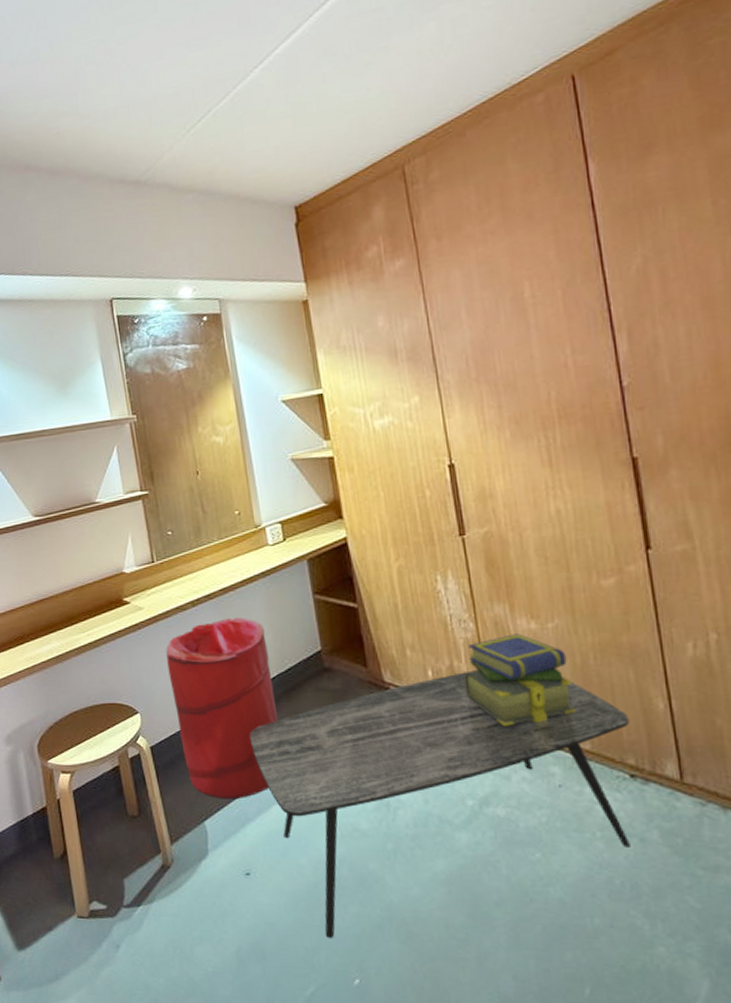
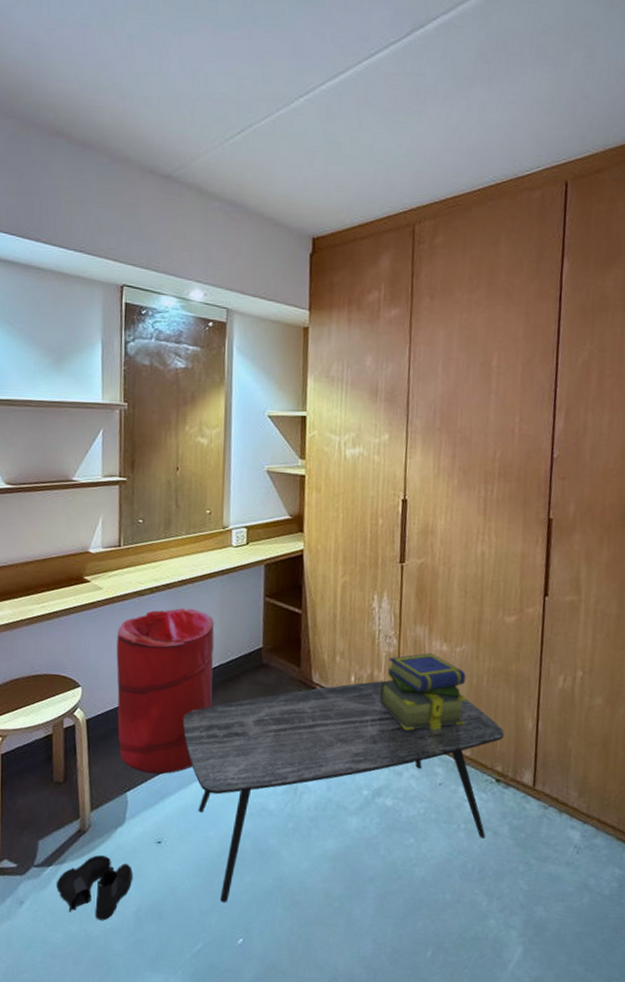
boots: none [149,892,227,963] -> present [56,855,133,921]

